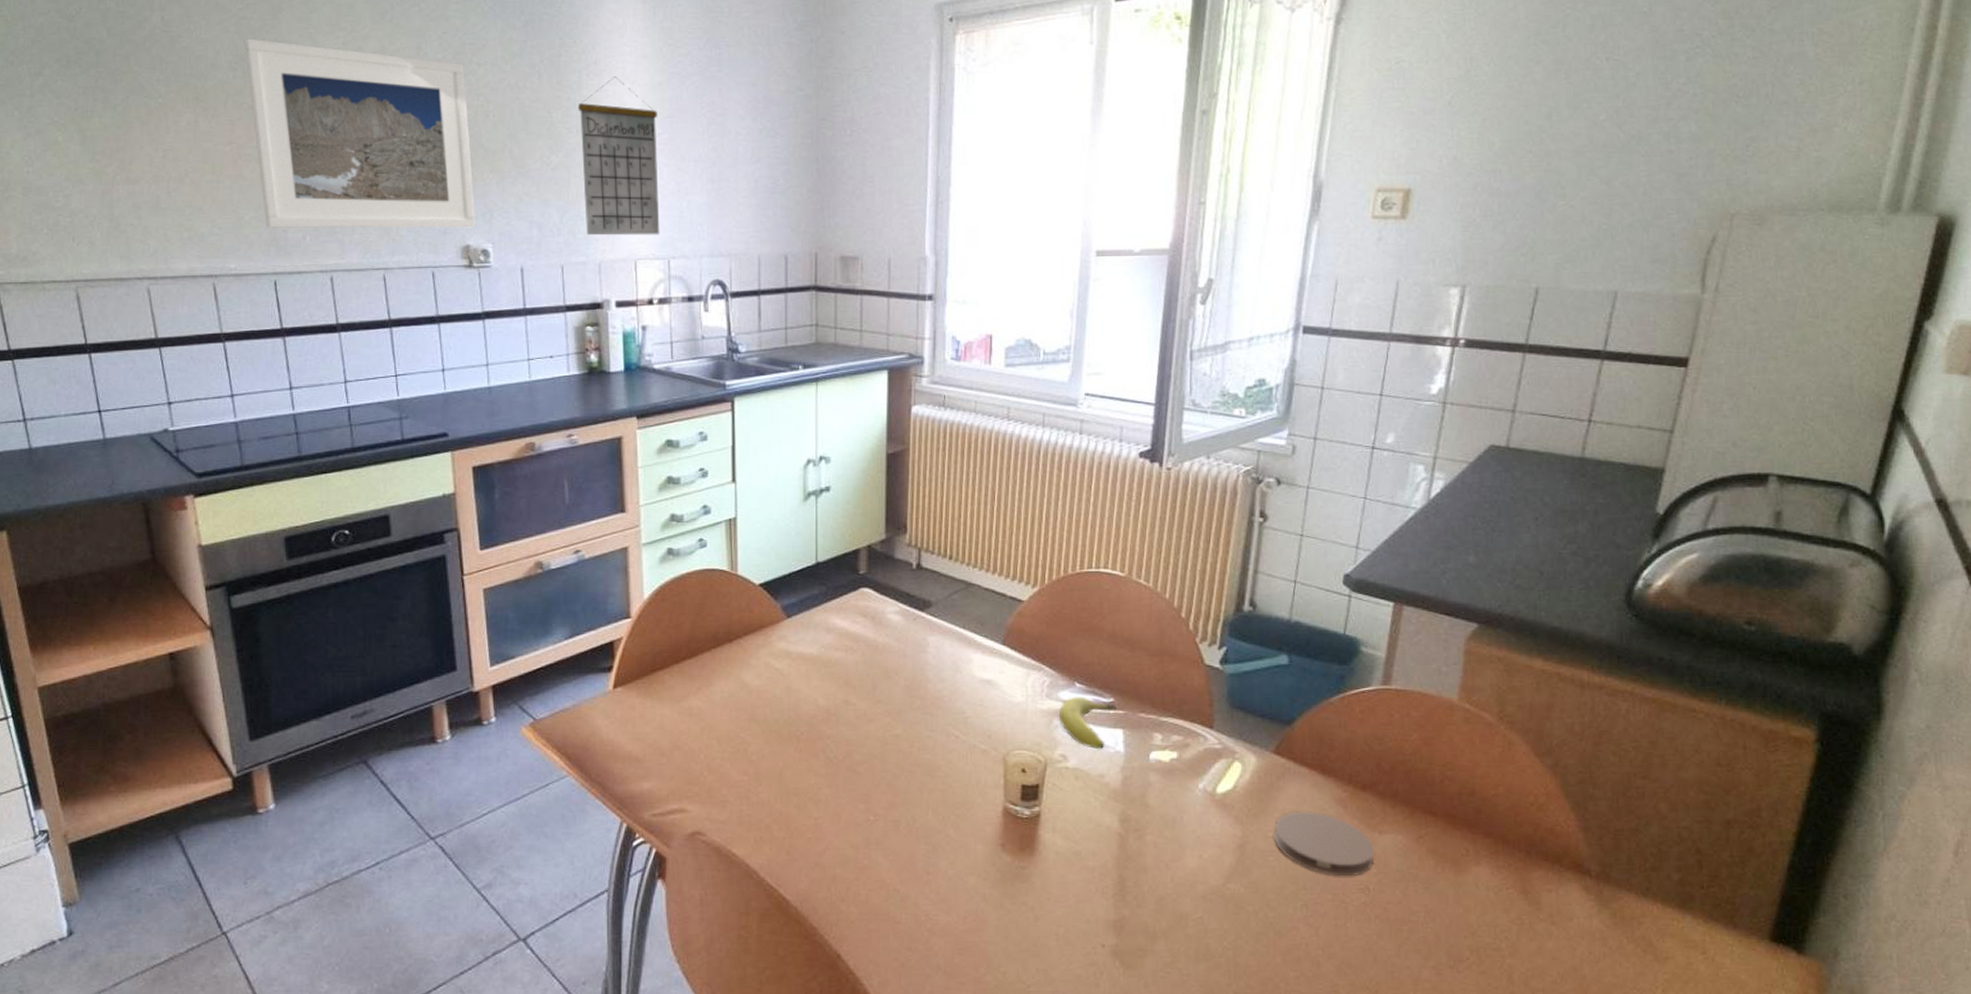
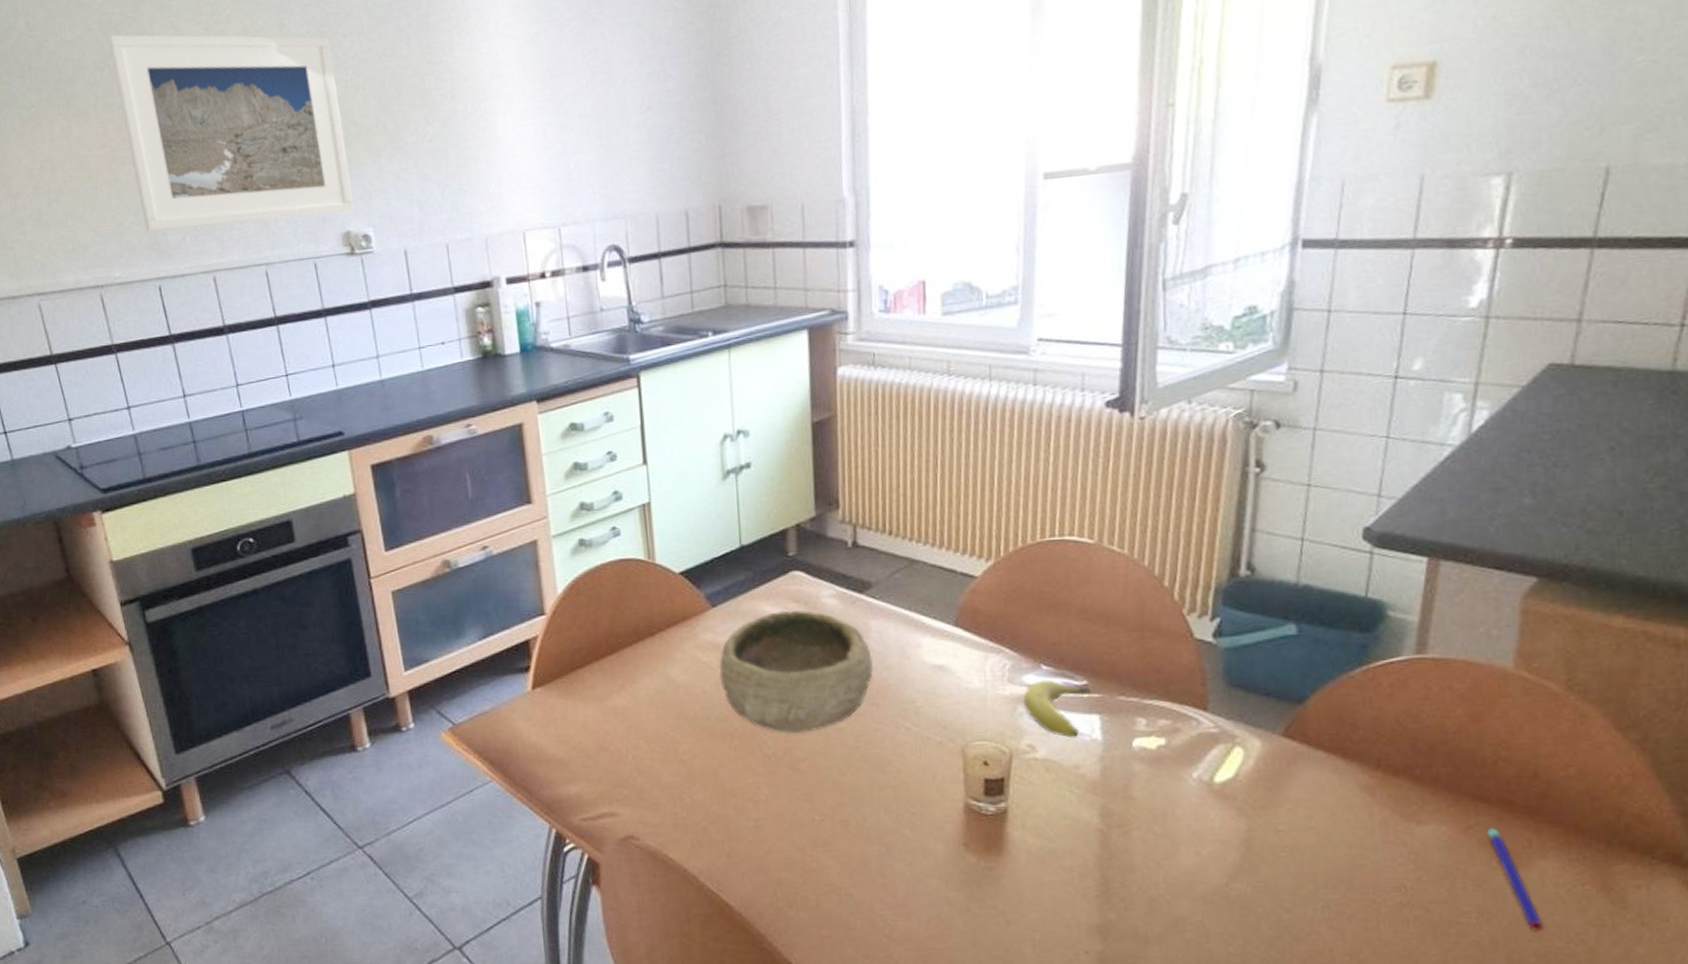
calendar: present [577,77,660,236] -> none [450,32,548,208]
bowl: none [789,623,929,739] -> present [718,609,873,735]
coaster: present [1274,811,1375,877] -> none [1286,801,1412,874]
pen: none [1434,838,1477,928] -> present [1487,827,1544,931]

